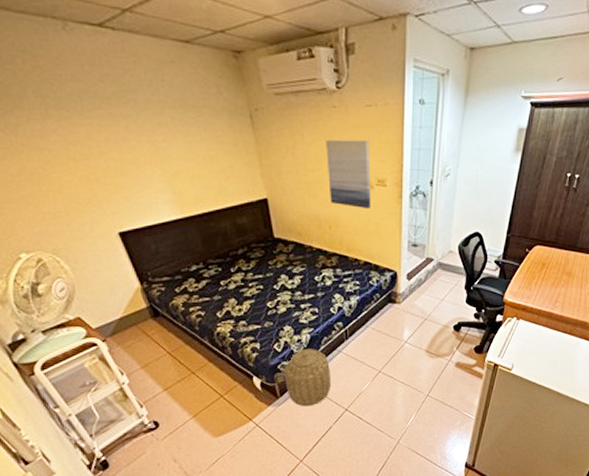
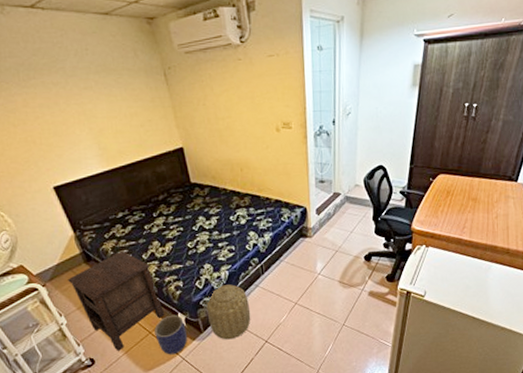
nightstand: none [132,307,239,414] -> present [68,250,165,351]
planter: none [227,378,262,421] -> present [154,314,187,355]
wall art: present [326,139,371,209] -> none [233,87,278,151]

